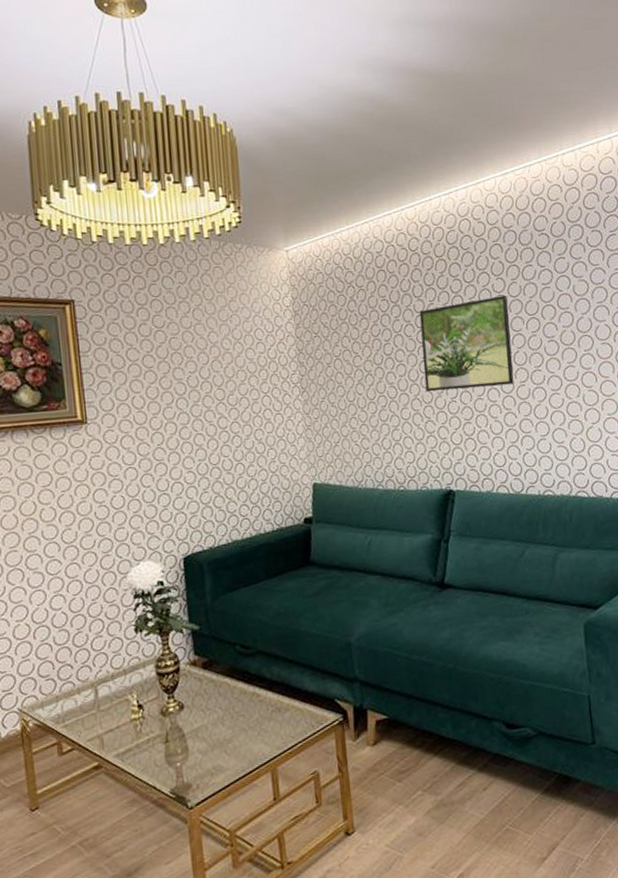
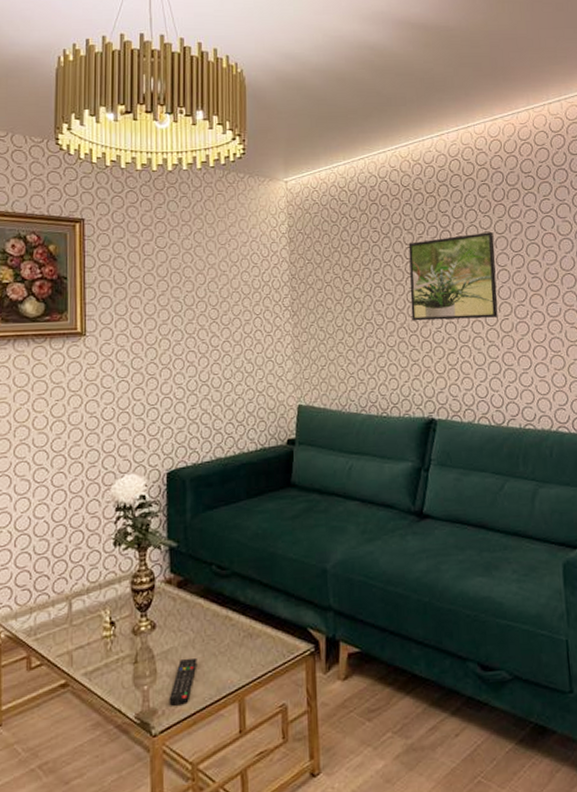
remote control: none [202,733,228,779] -> present [169,657,197,706]

